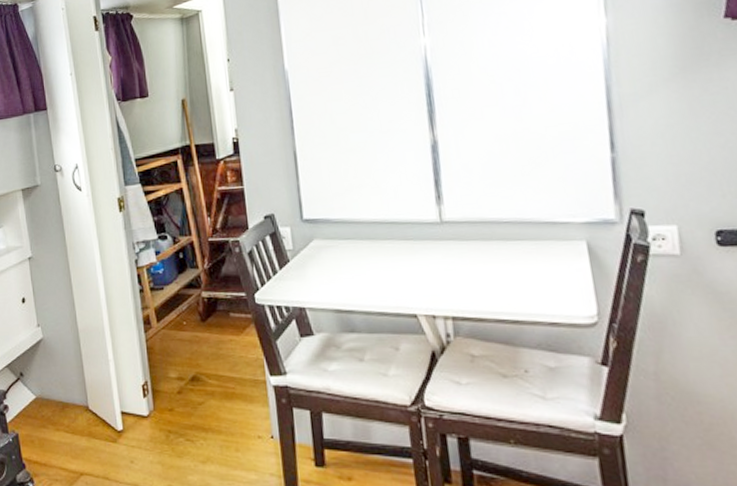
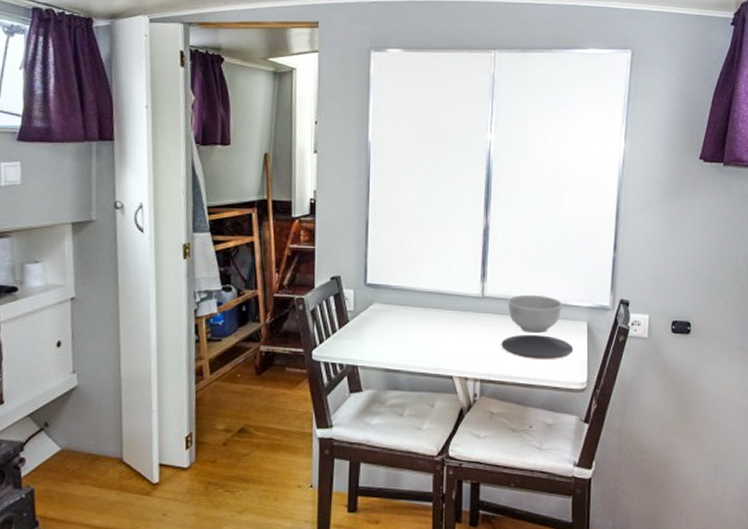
plate: none [472,260,572,290] -> present [501,334,574,359]
bowl: none [473,213,548,259] -> present [508,294,562,333]

